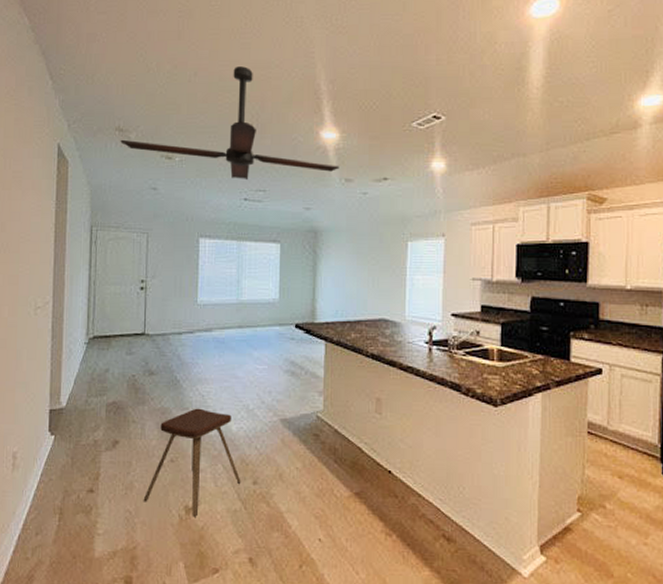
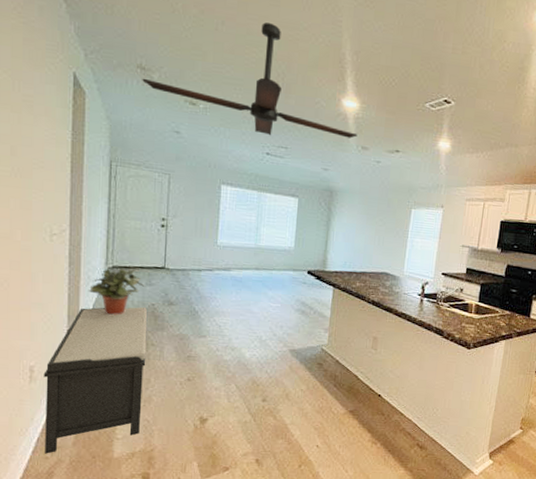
bench: none [26,380,128,554] -> present [43,307,147,454]
potted plant: none [69,339,127,390] -> present [88,269,146,315]
music stool: present [143,408,241,517] -> none [161,336,252,426]

